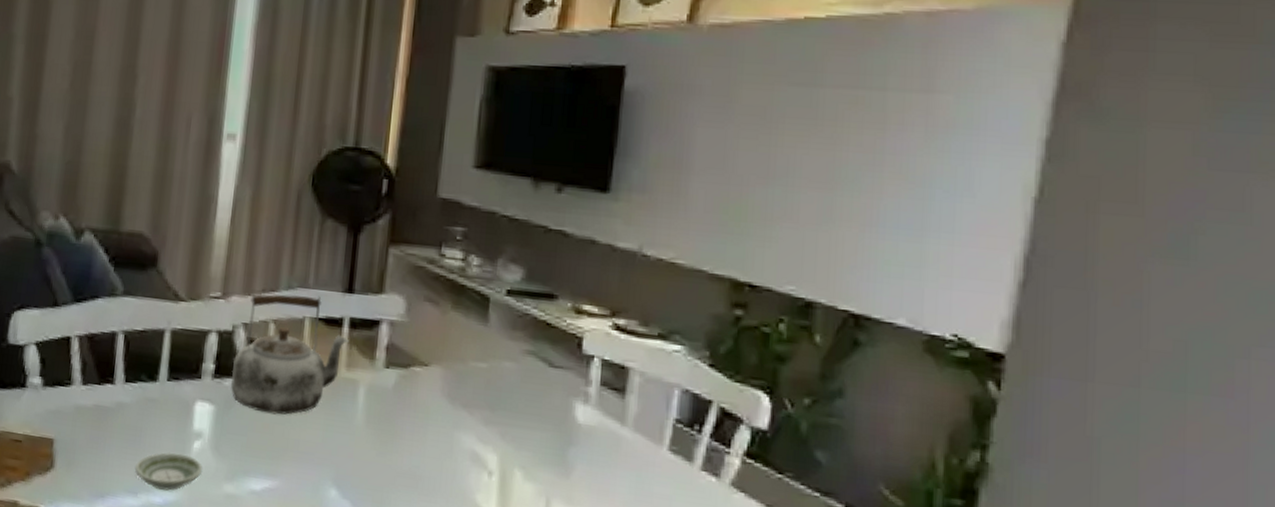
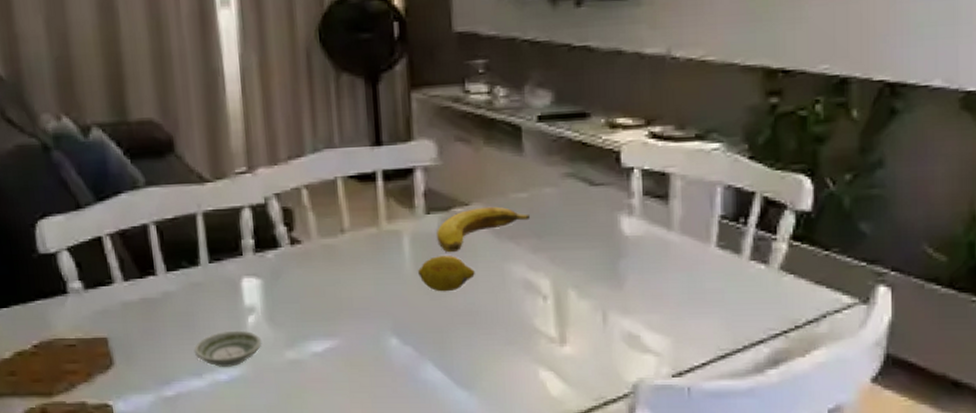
kettle: present [230,292,349,415] -> none [272,153,385,278]
fruit: none [368,412,424,451] -> present [418,256,475,292]
banana: none [392,370,486,412] -> present [437,206,530,253]

